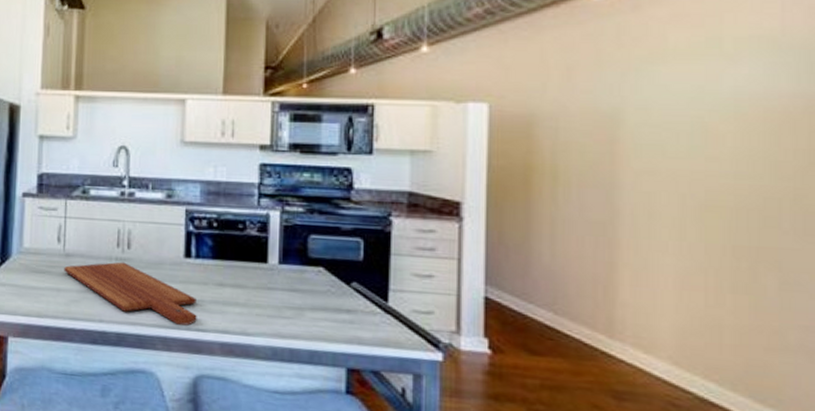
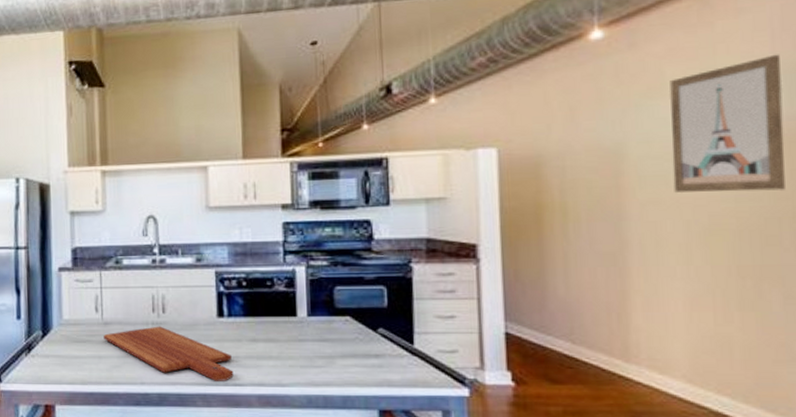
wall art: none [671,28,789,170] -> present [670,54,785,193]

